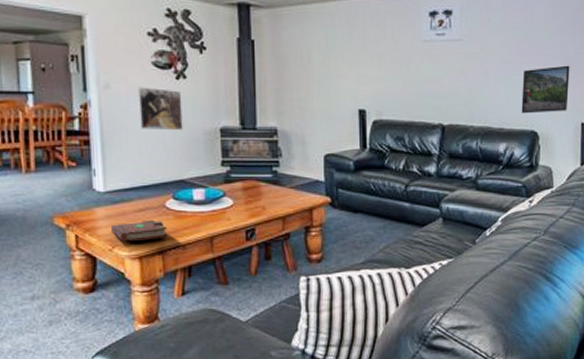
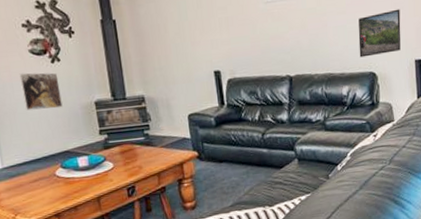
book: present [110,219,168,242] -> none [11,187,61,210]

